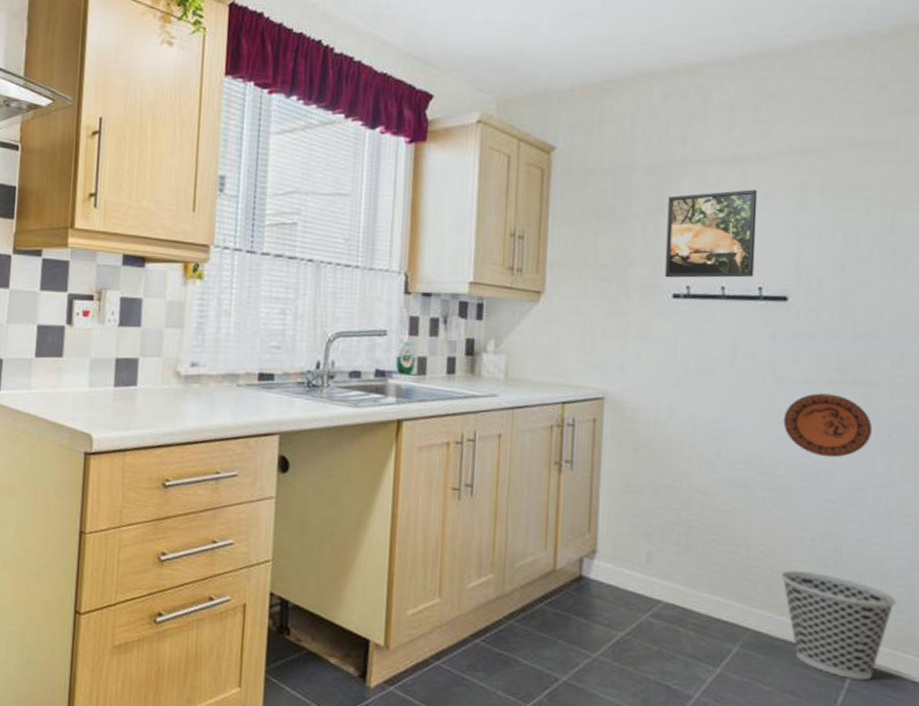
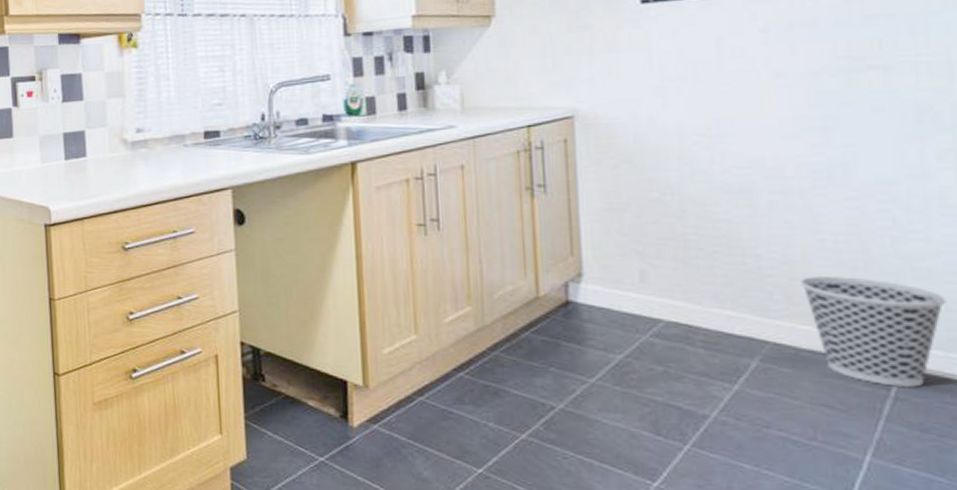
decorative plate: present [783,393,872,458] -> none [786,83,896,152]

